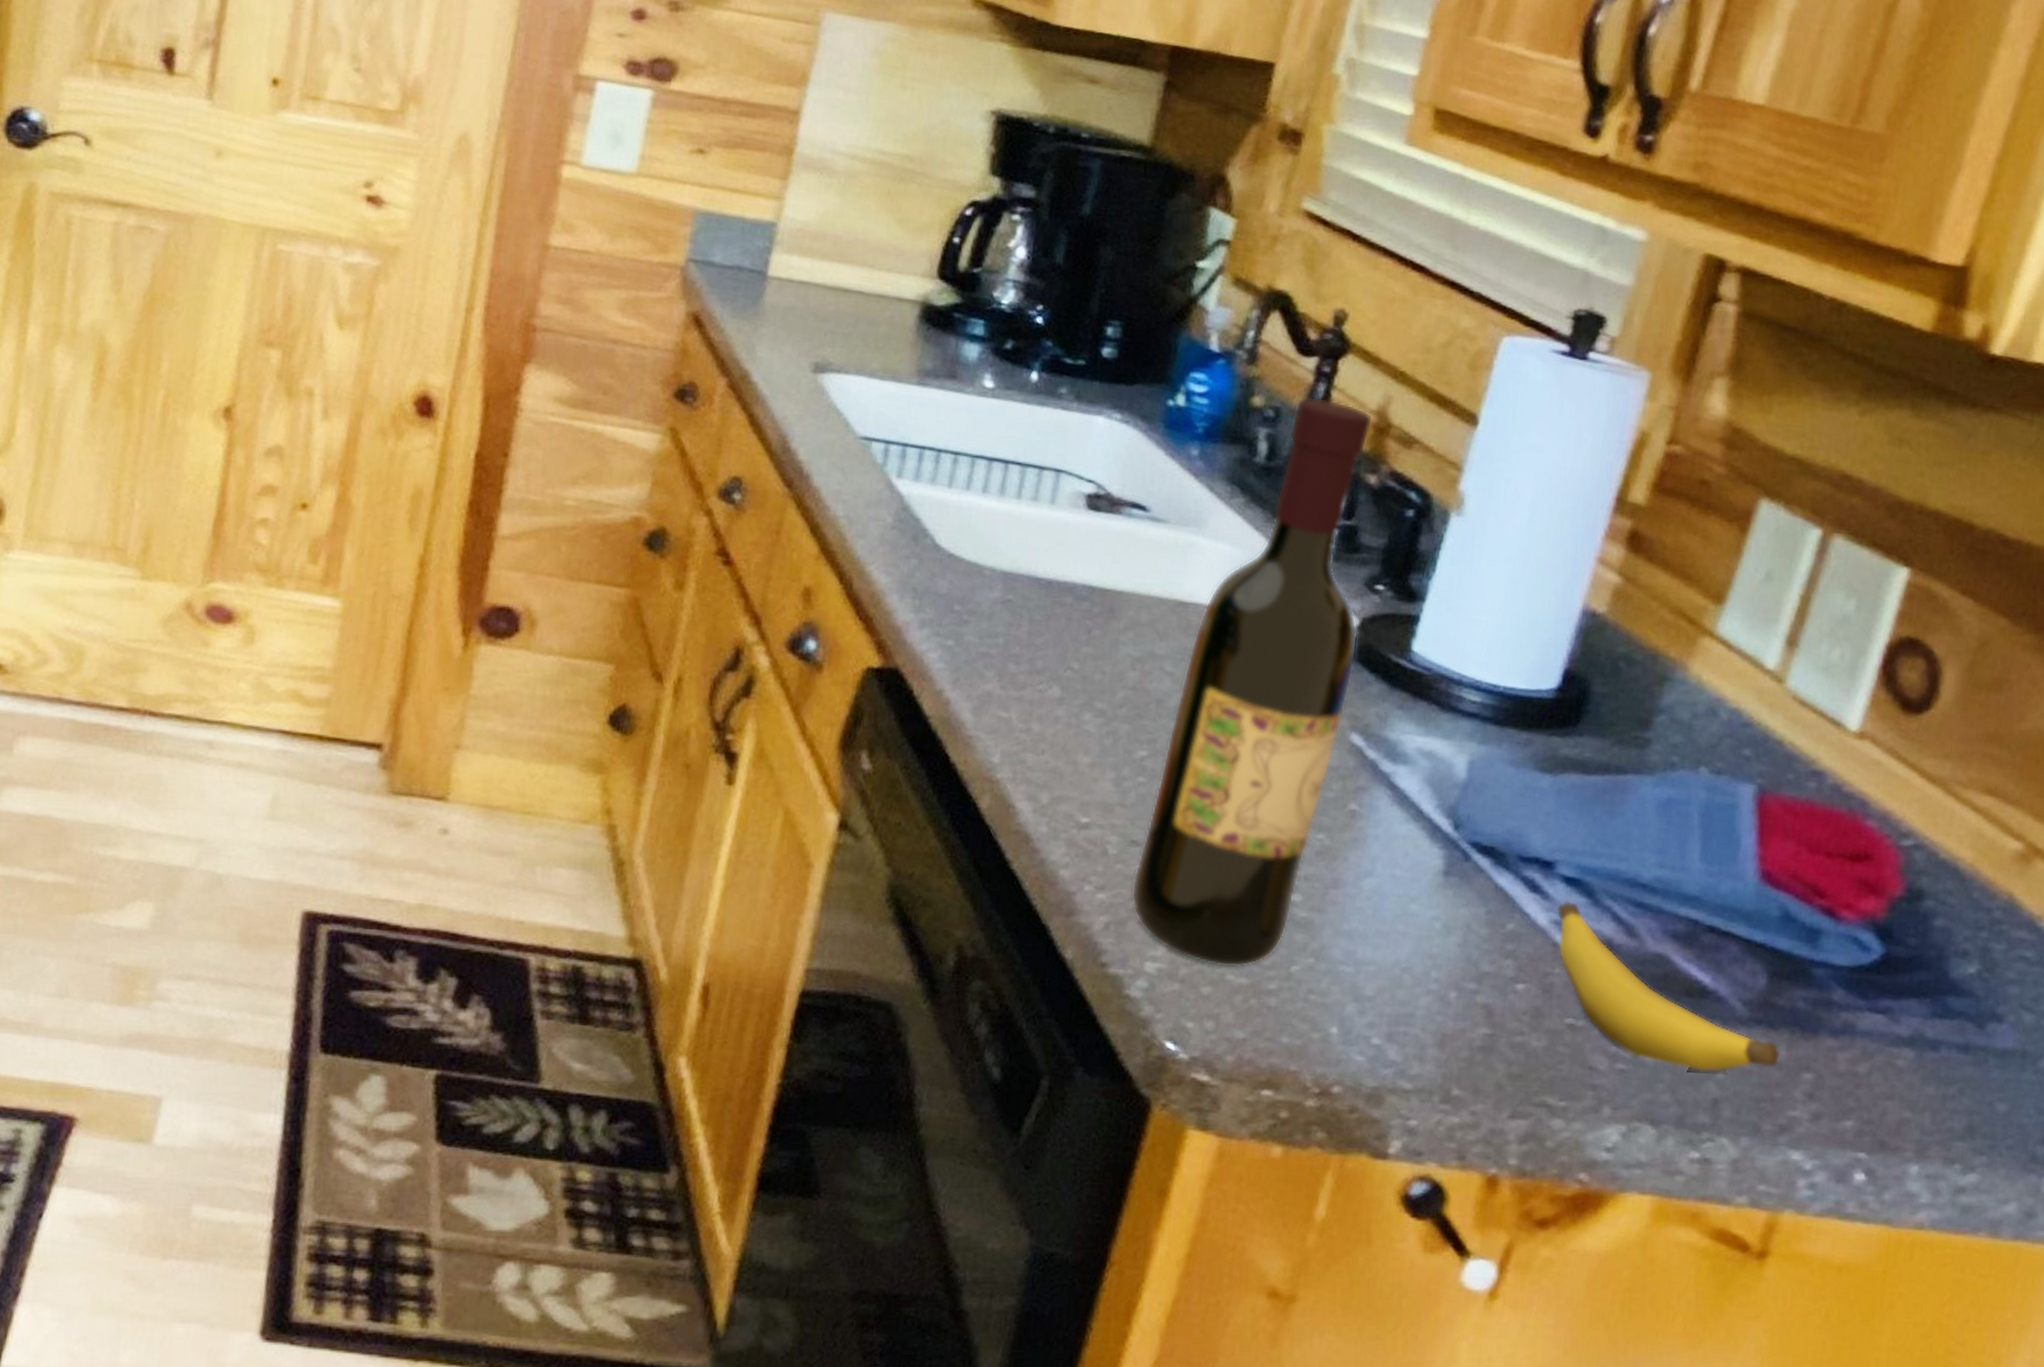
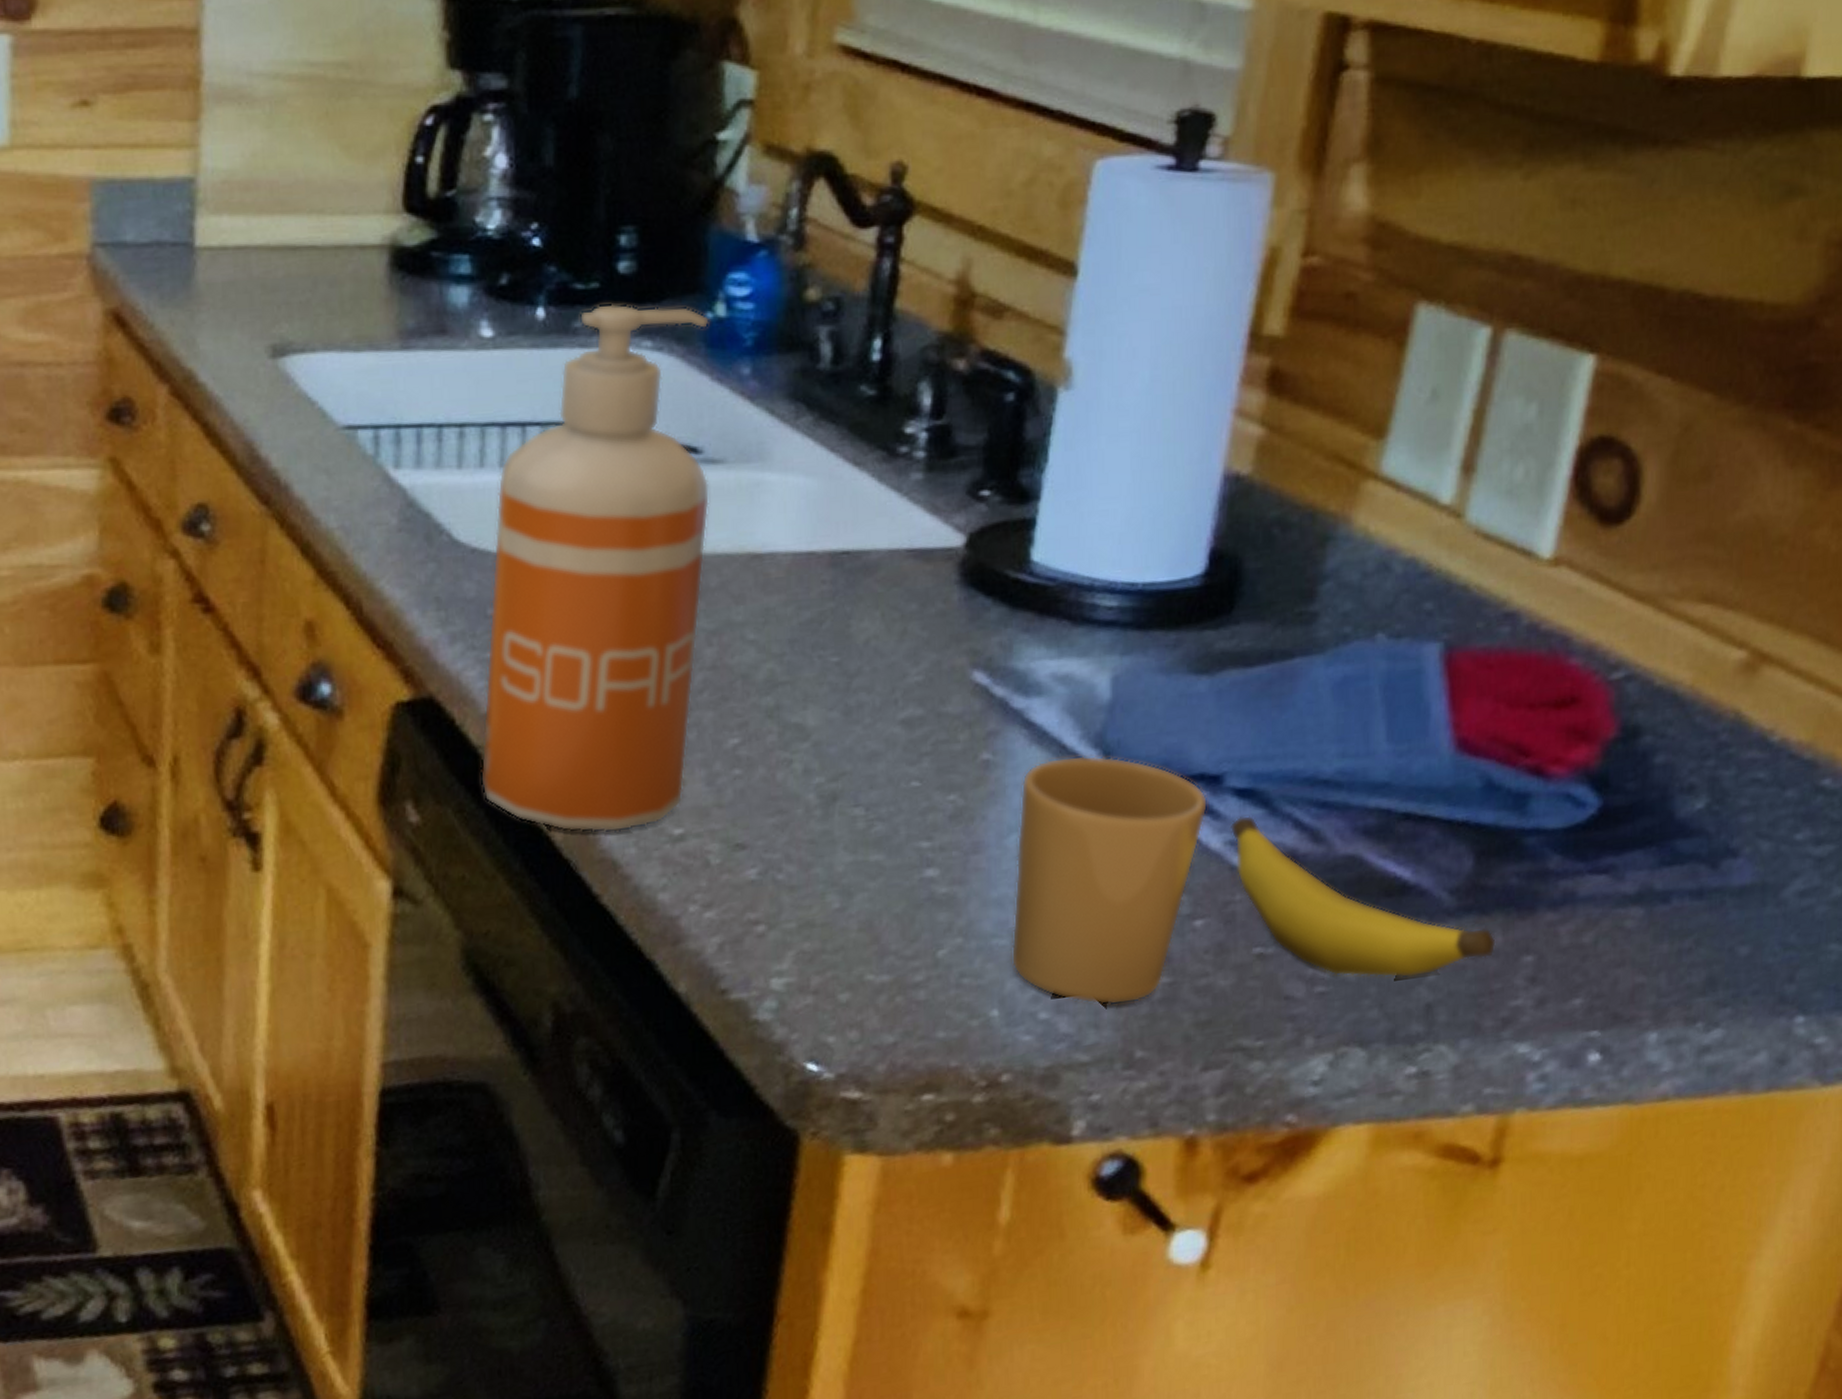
soap dispenser: none [926,378,1170,811] -> present [479,303,710,833]
wine bottle: present [1131,396,1374,967] -> none [743,275,968,967]
mug: none [1353,819,1540,1046] -> present [1011,754,1208,1005]

